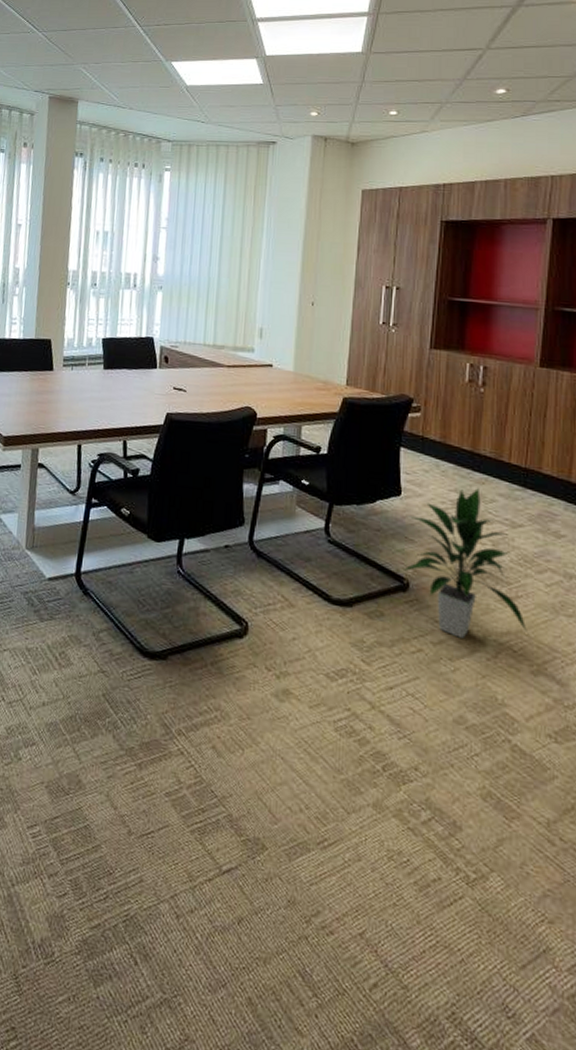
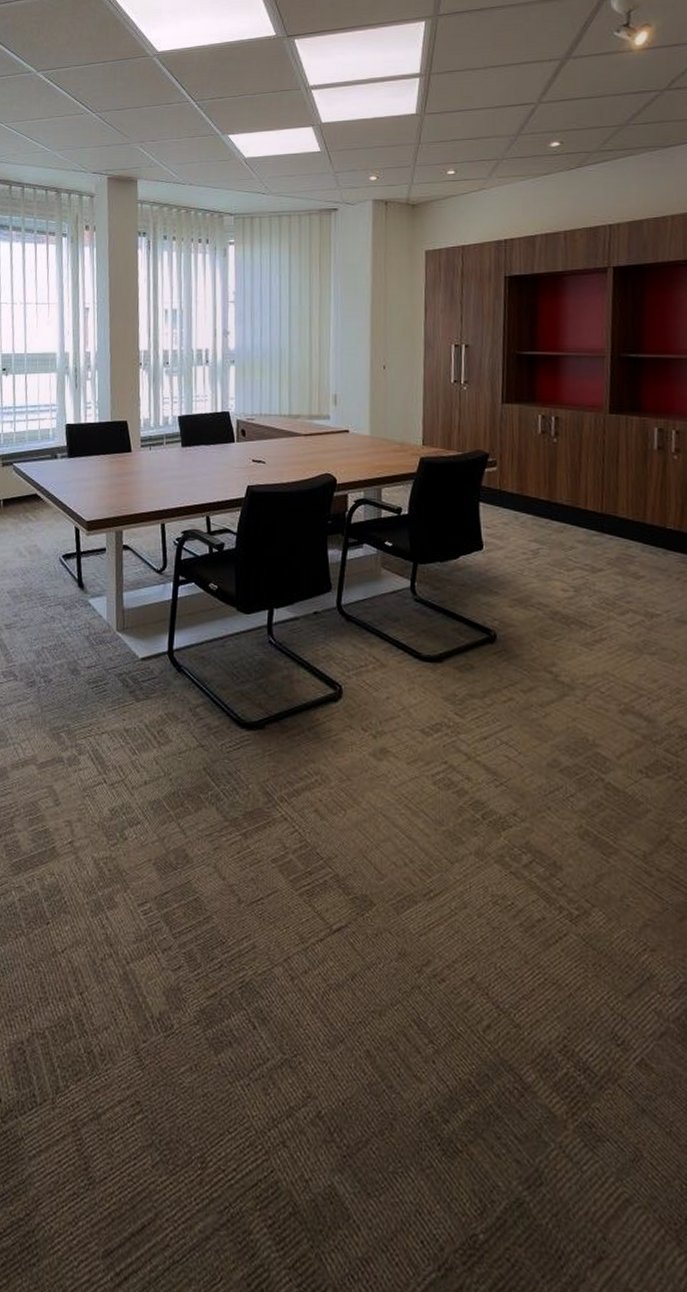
indoor plant: present [402,488,527,638] -> none [489,537,613,684]

